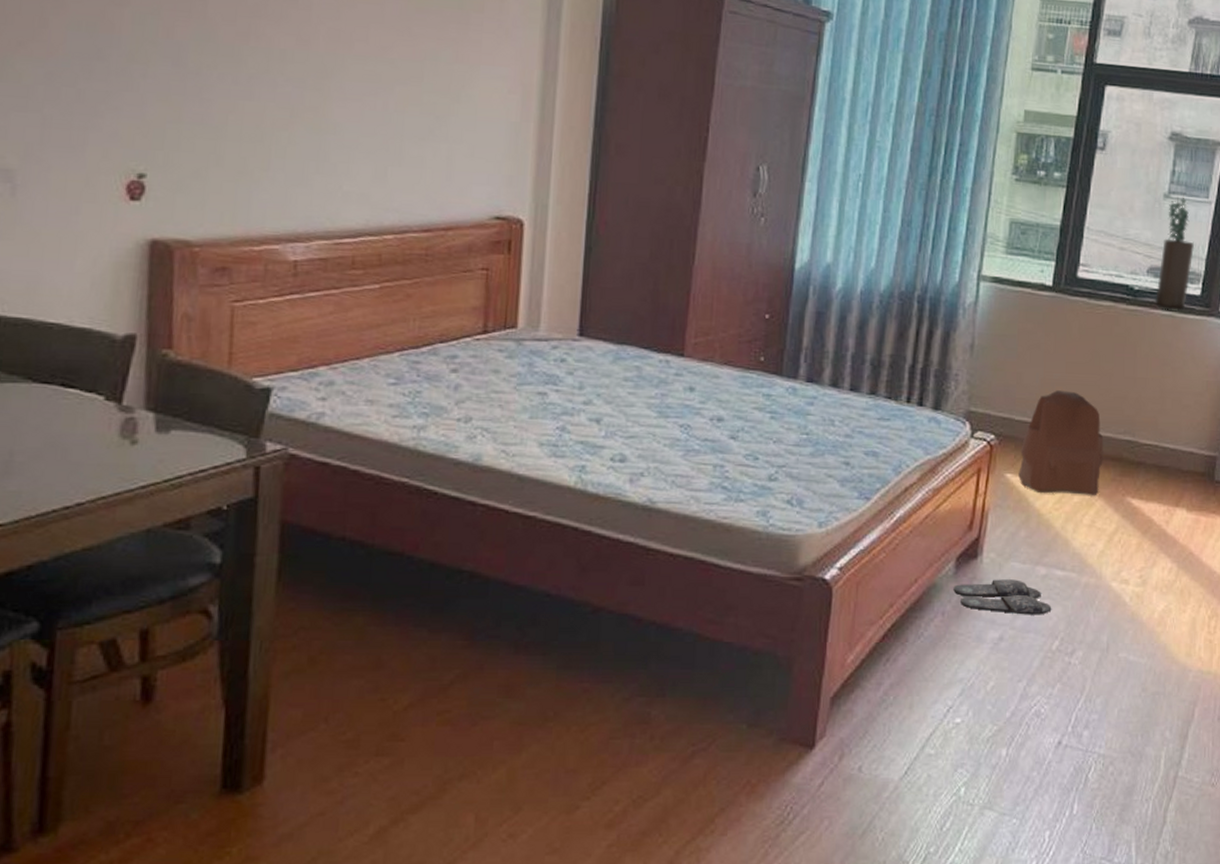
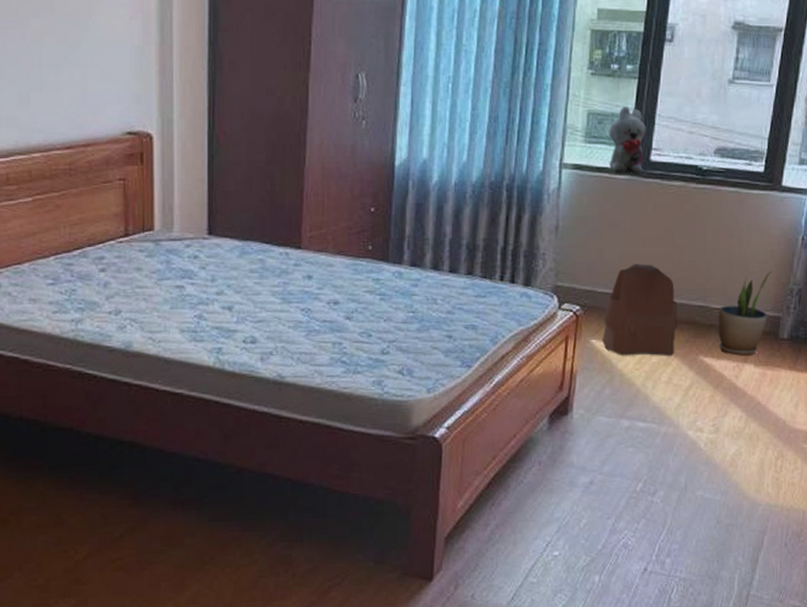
slippers: present [953,579,1052,615] -> none [548,431,635,462]
plush toy: none [1032,216,1074,292] -> present [609,106,646,175]
potted plant: none [1147,405,1209,499] -> present [718,271,773,356]
vase: present [1155,193,1195,310] -> none [723,78,758,187]

